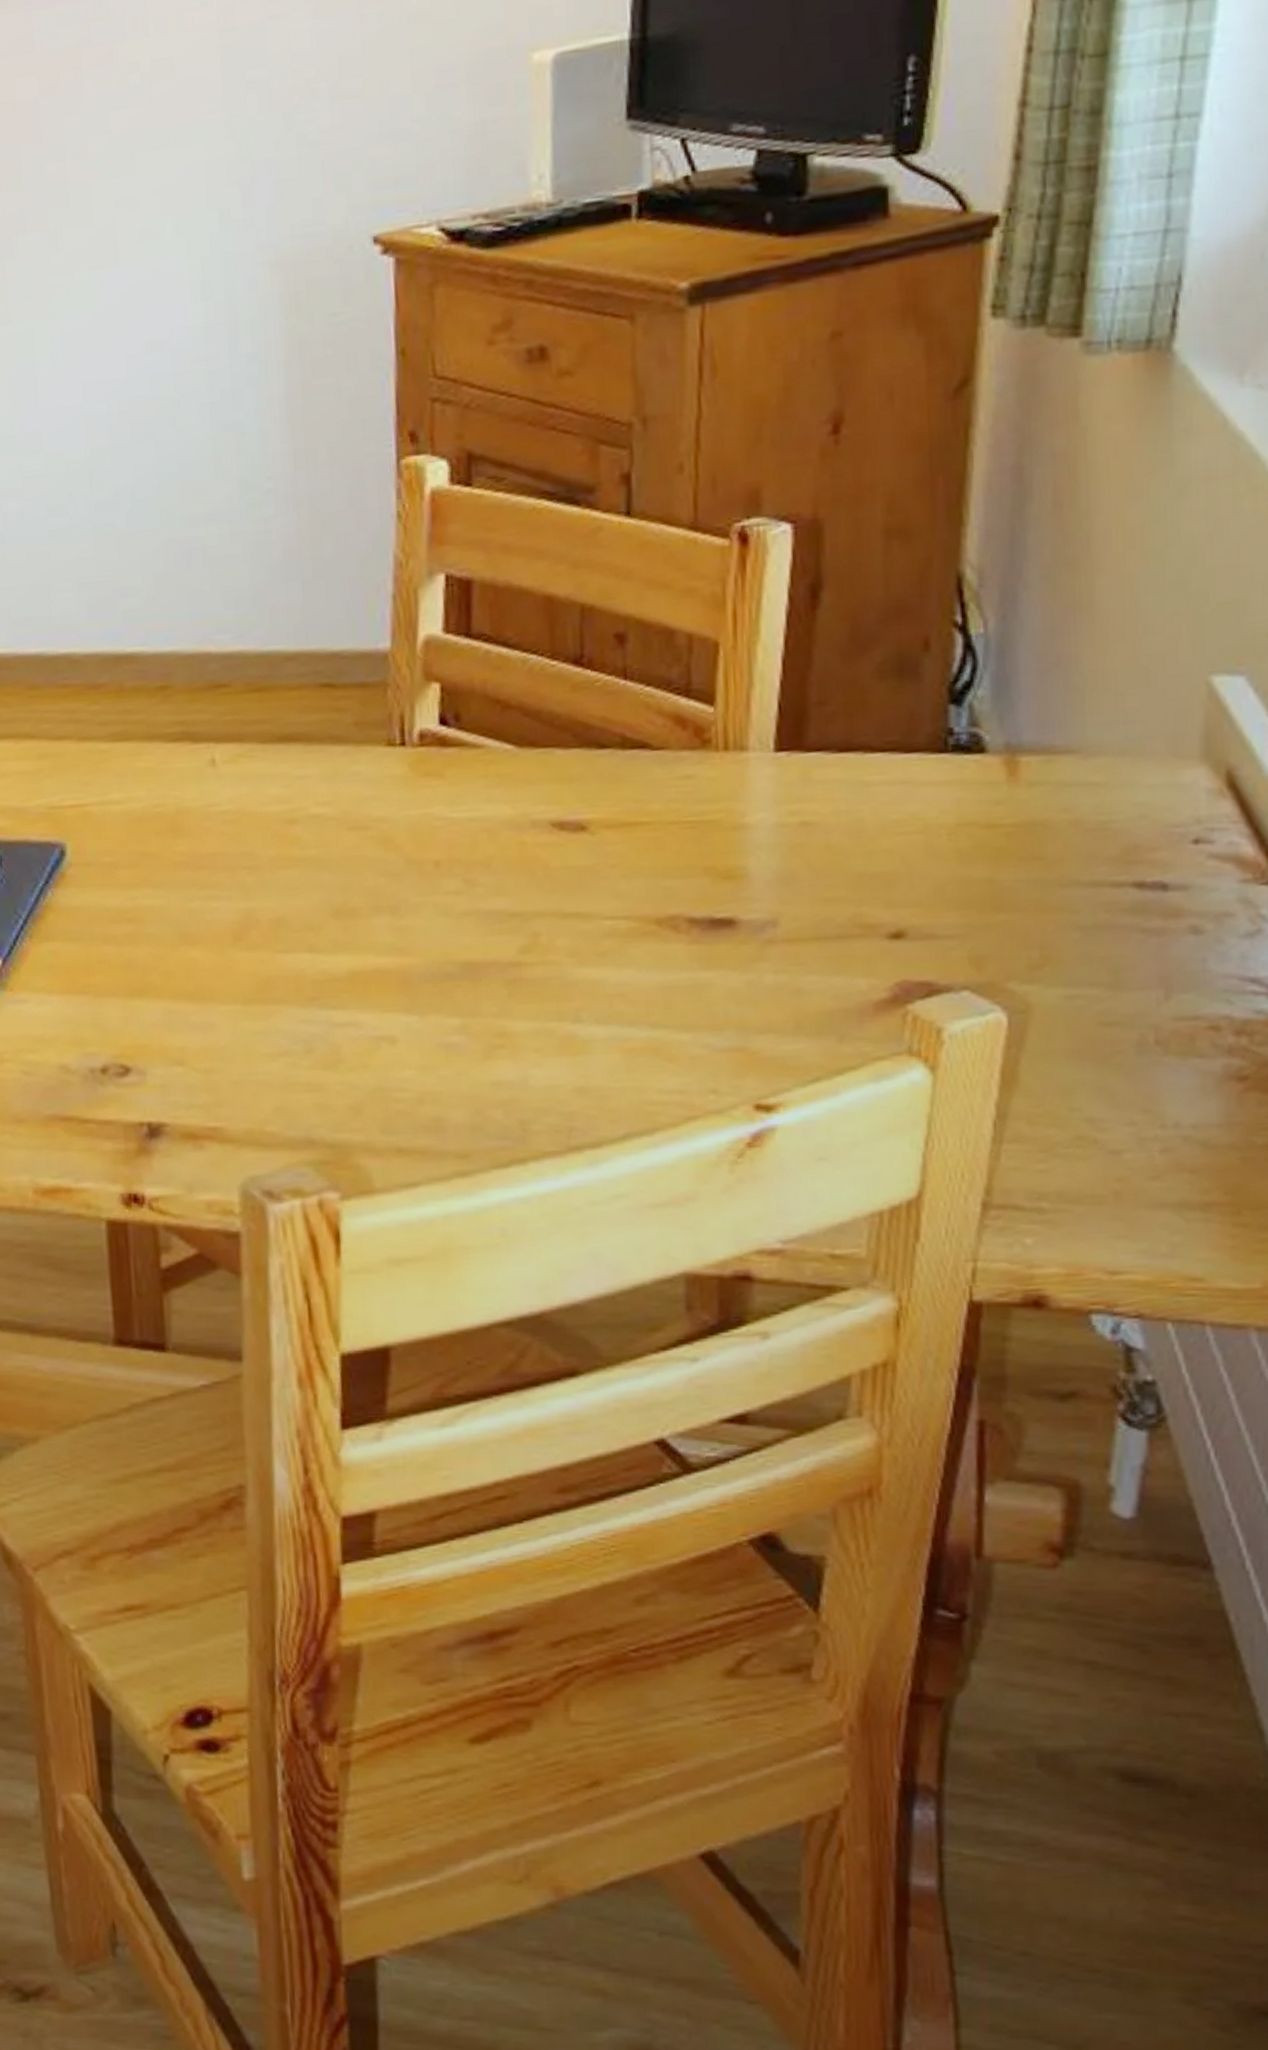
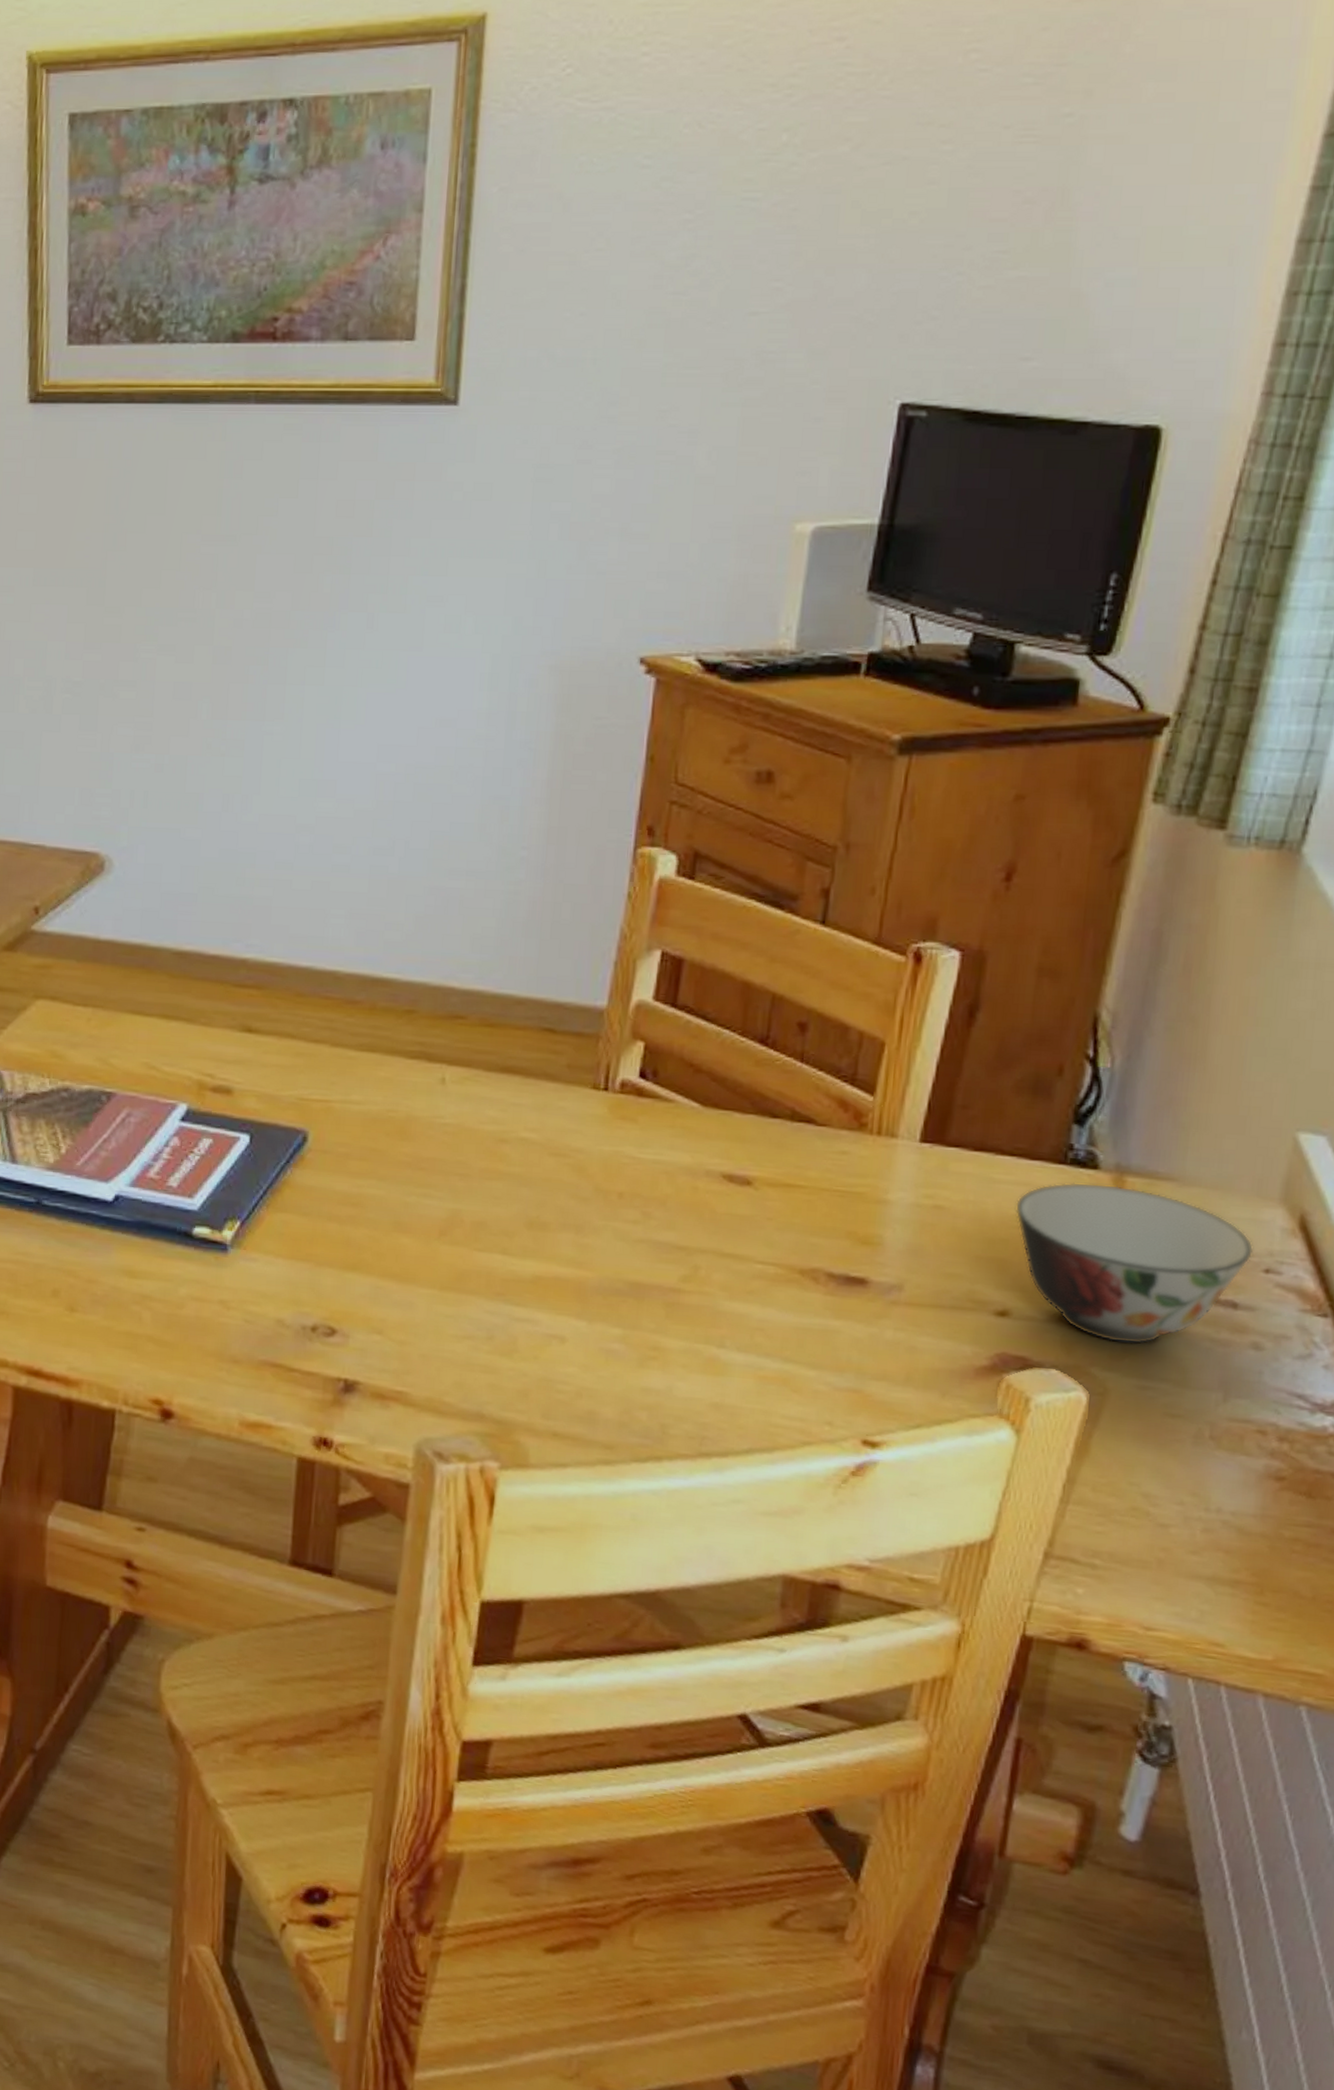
soup bowl: none [894,767,1178,950] -> present [1015,1182,1254,1345]

